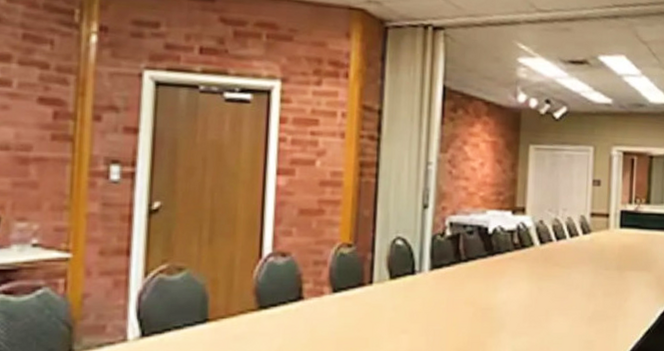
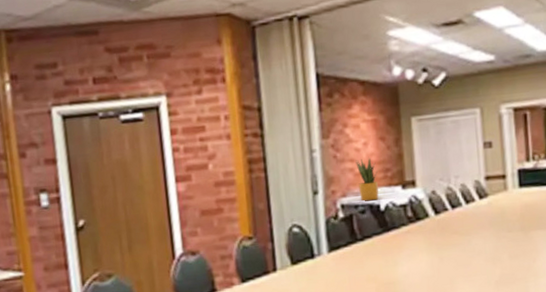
planter: none [469,177,491,222] -> present [355,156,379,202]

